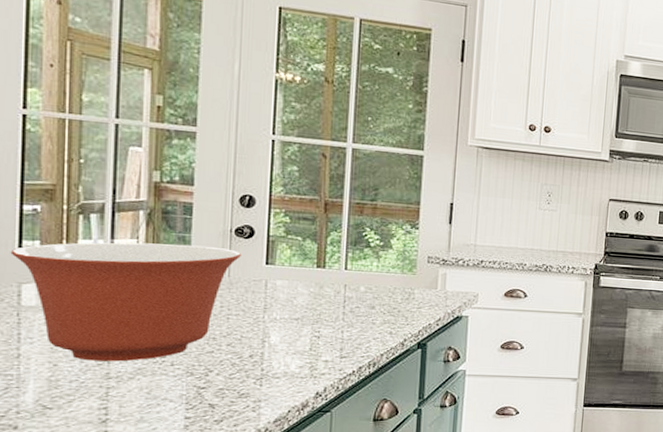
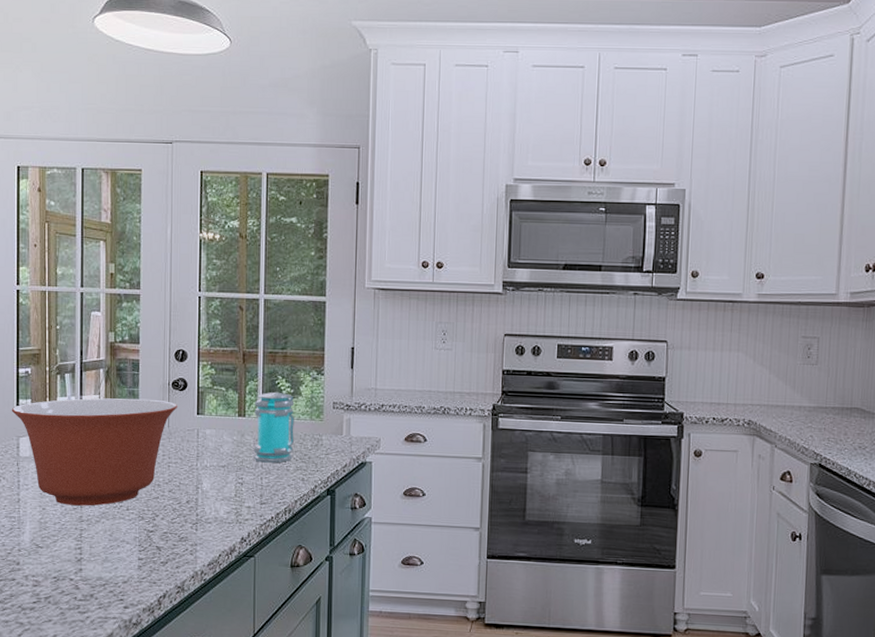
jar: none [334,244,383,316] -> present [254,392,294,463]

